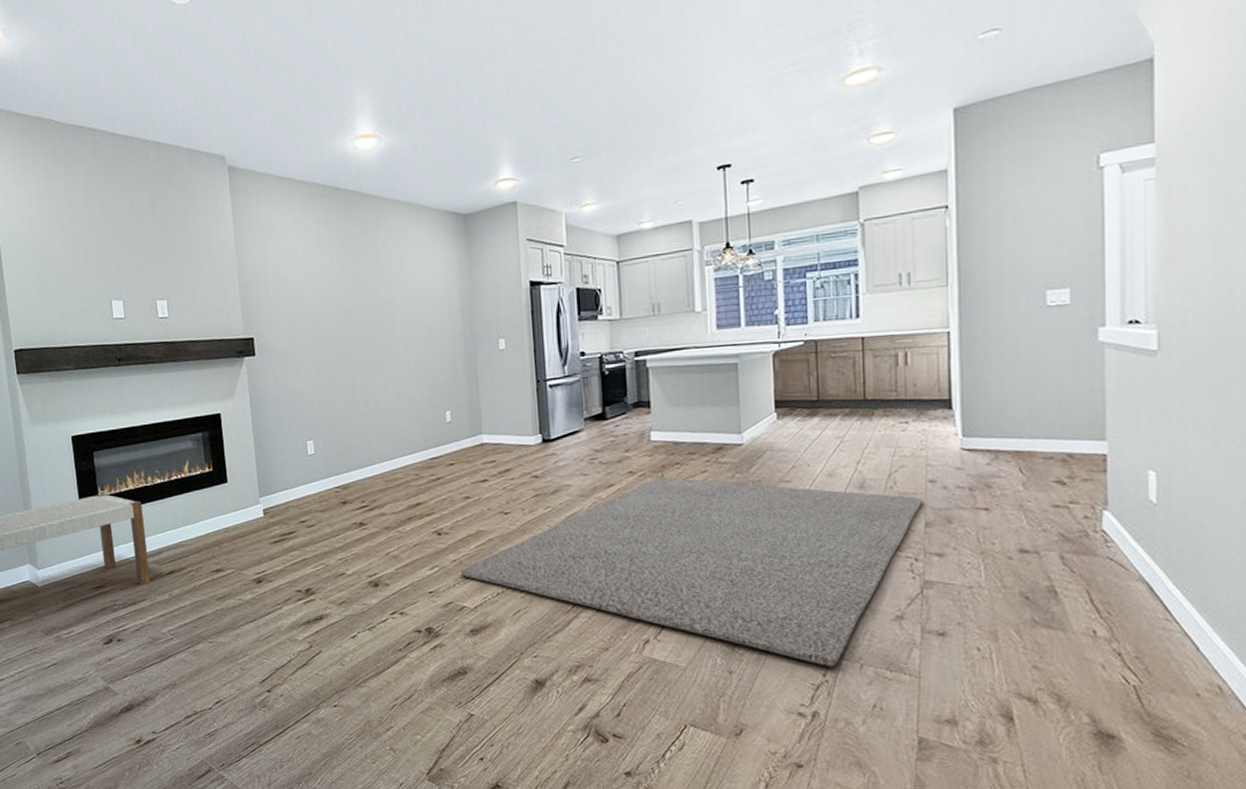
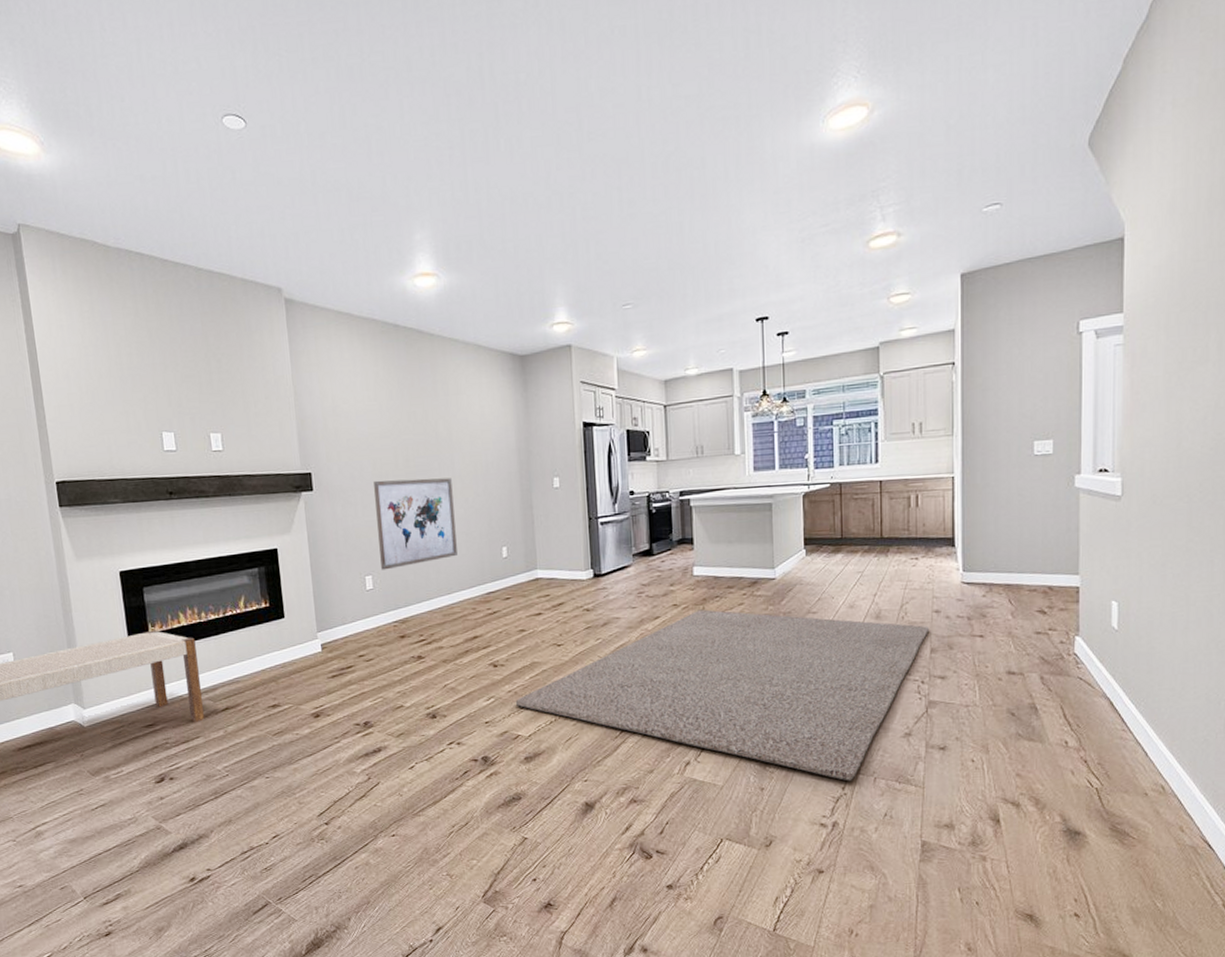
wall art: none [315,340,400,435] -> present [374,477,457,570]

